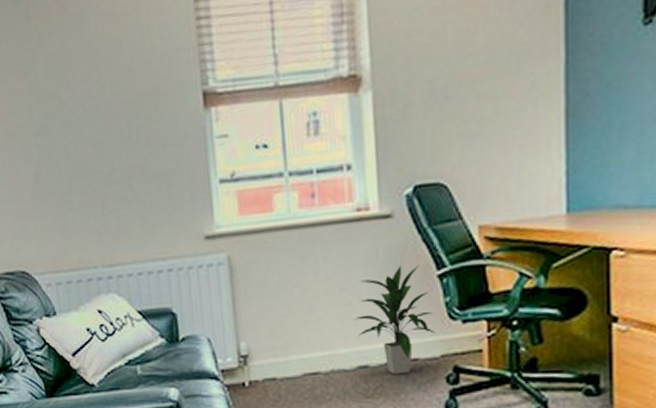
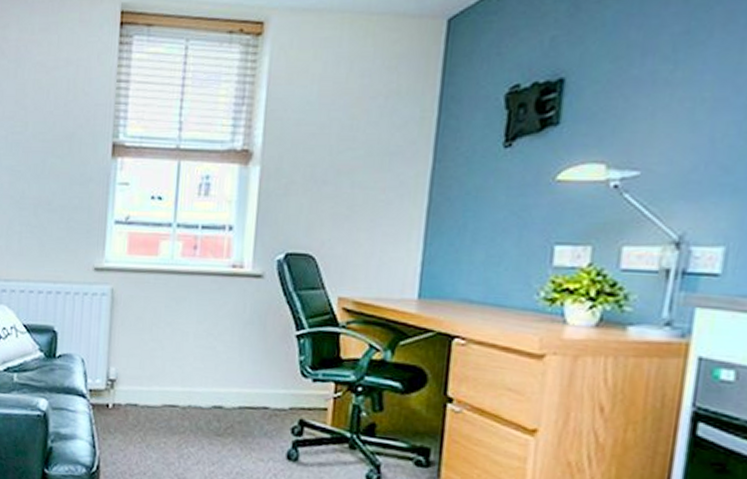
indoor plant: present [353,265,436,375] -> none [215,321,288,420]

